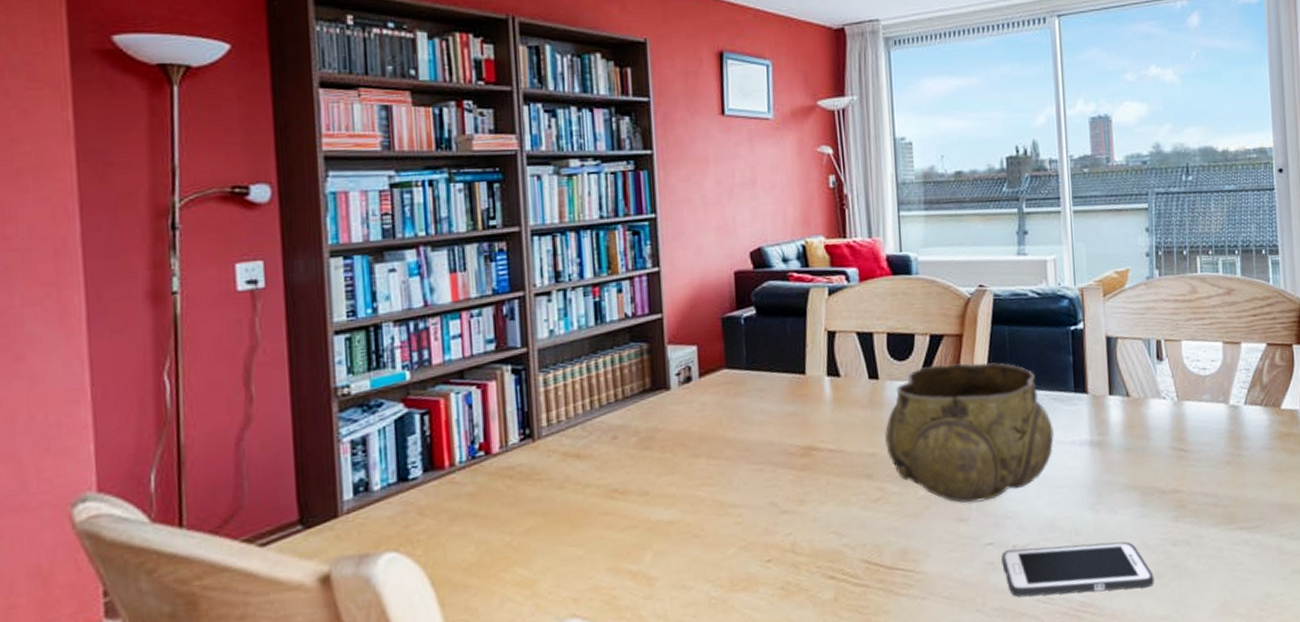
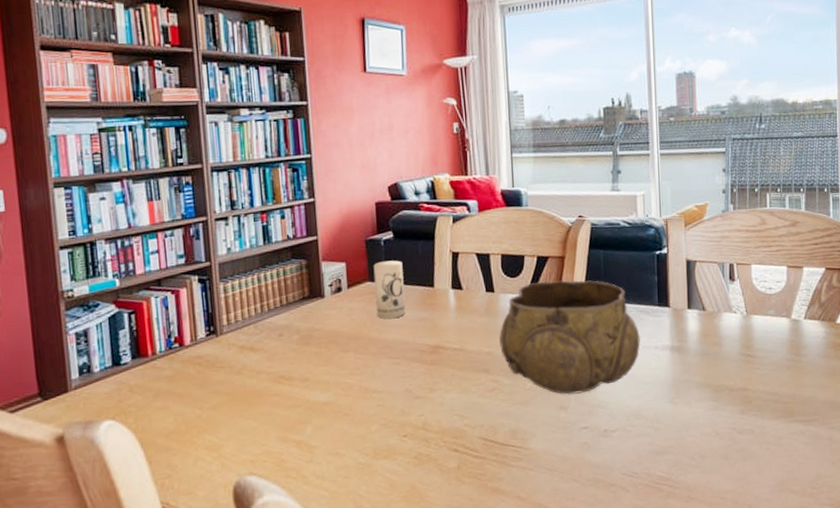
candle: none [731,342,771,415] -> present [373,260,406,319]
cell phone: present [1001,541,1154,597] -> none [595,429,723,471]

